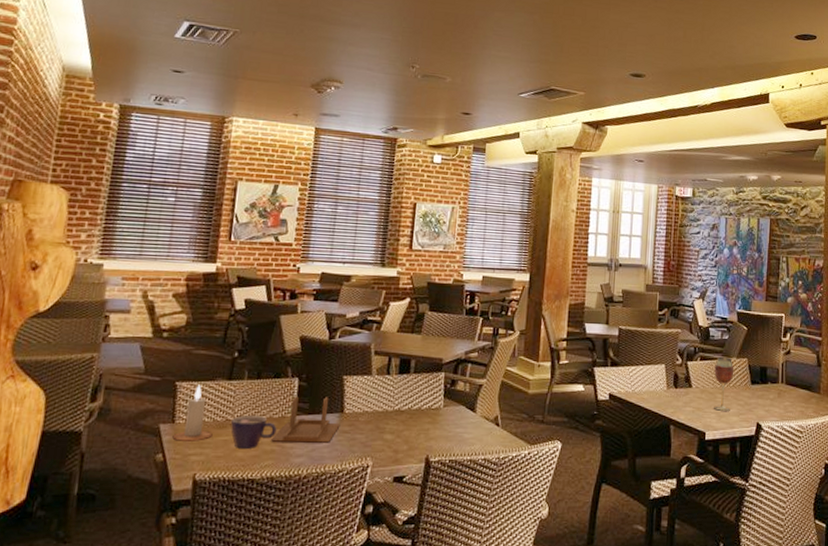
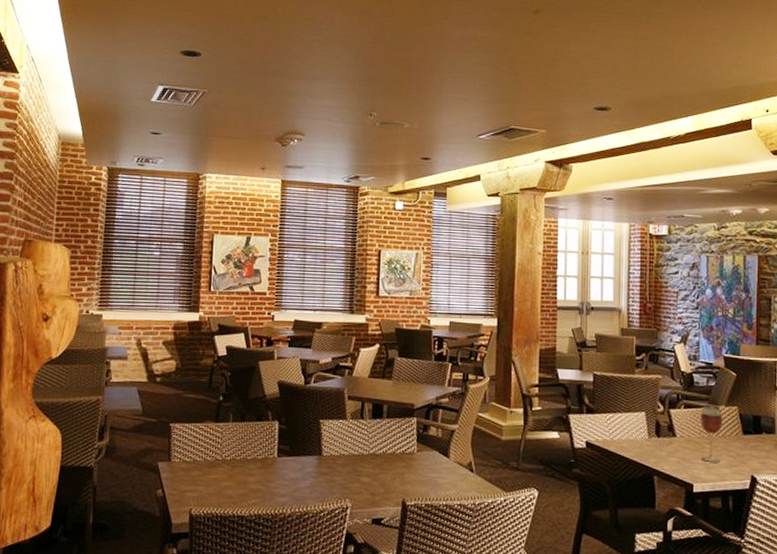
candle: present [172,384,213,441] -> none [170,426,204,479]
cup: present [231,414,277,448] -> none [220,455,261,487]
napkin holder: present [271,396,340,443] -> none [257,438,319,484]

